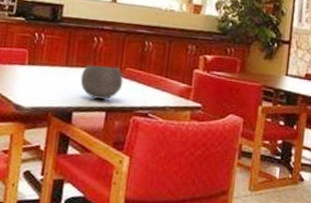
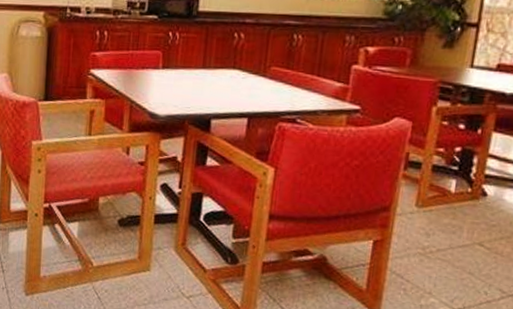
bowl: present [80,65,123,100] -> none [219,65,268,104]

